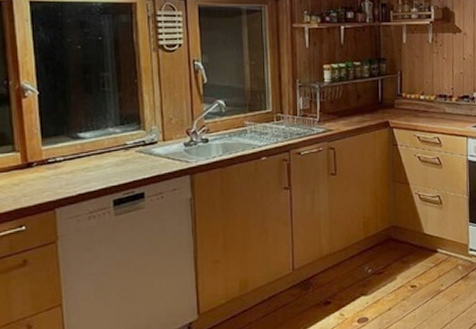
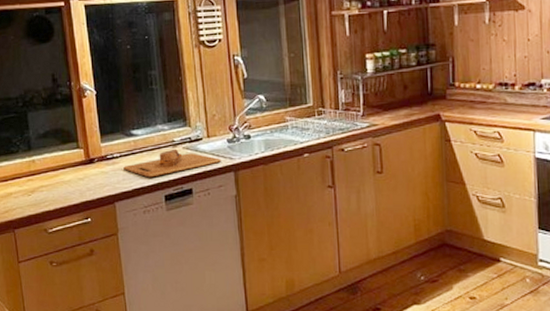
cutting board: none [67,152,177,182] -> present [123,148,221,178]

